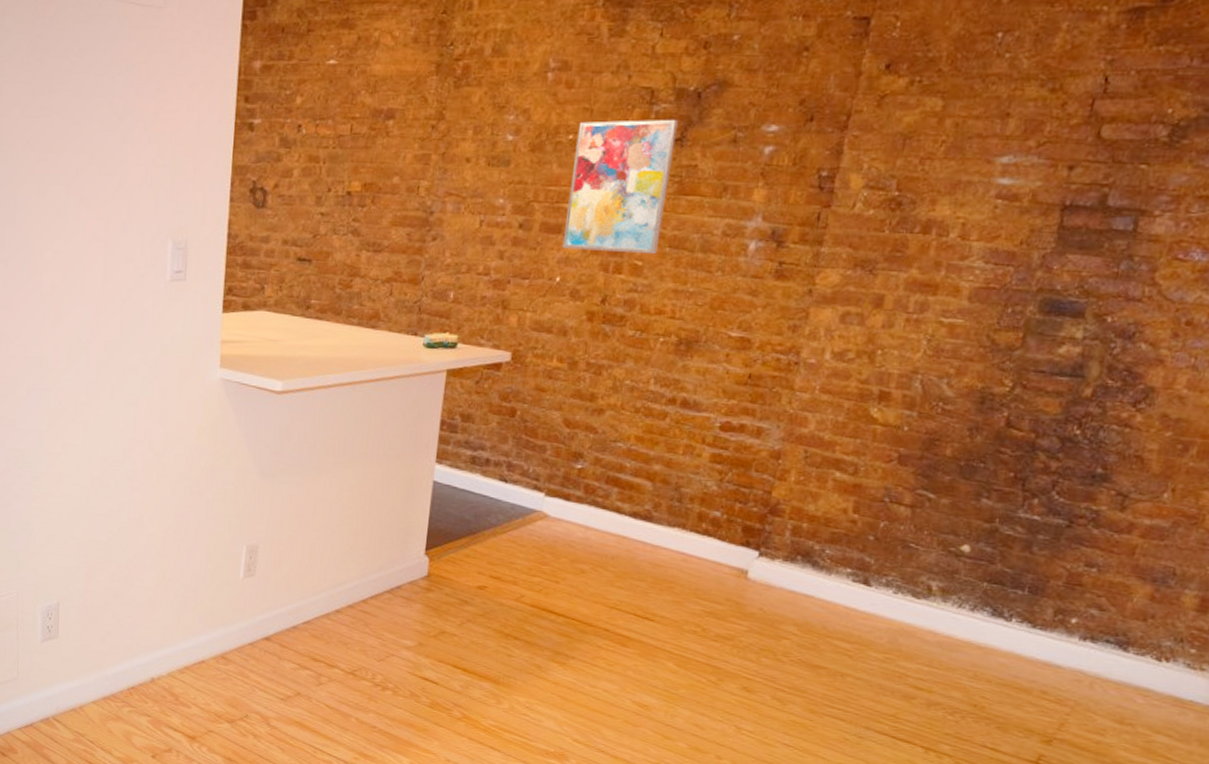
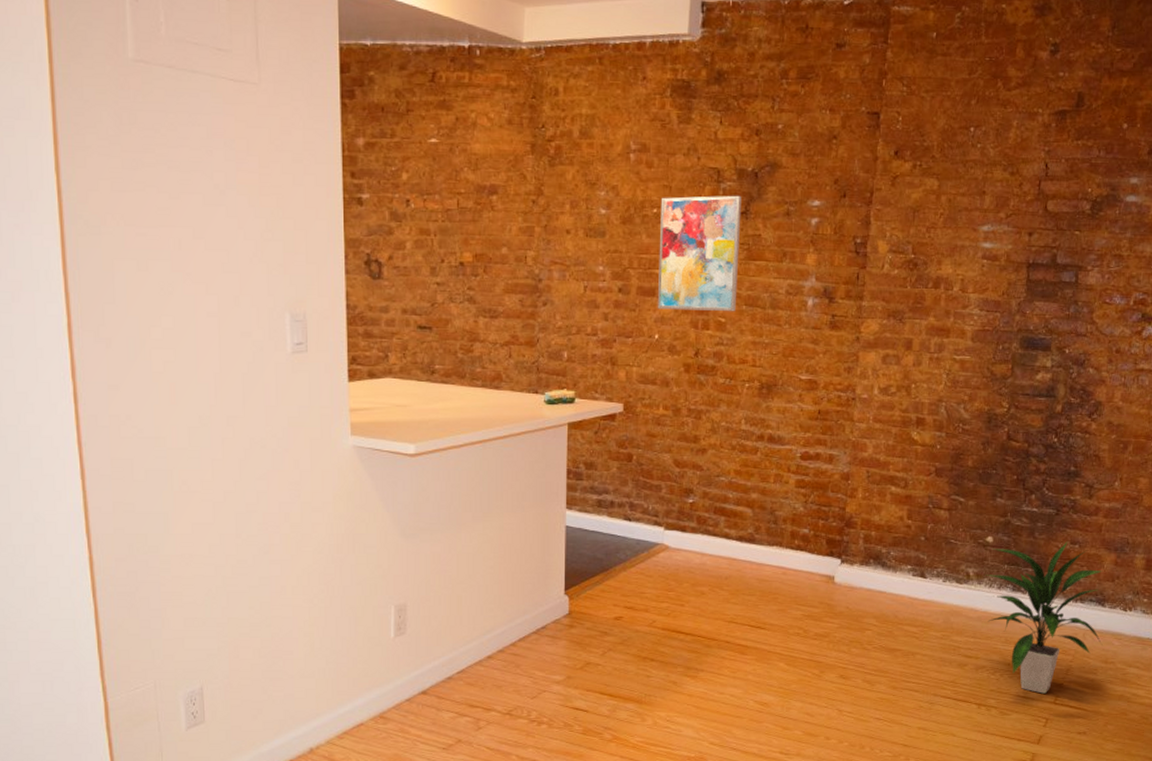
indoor plant: none [951,559,1131,750] -> present [986,541,1103,694]

